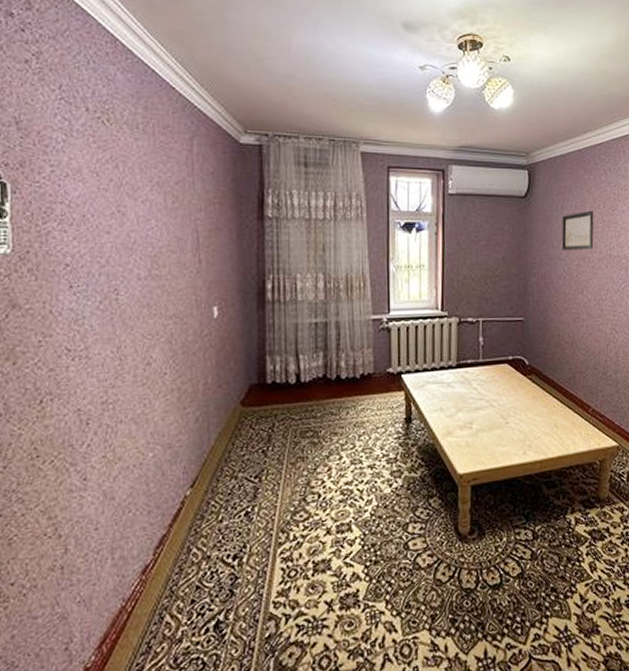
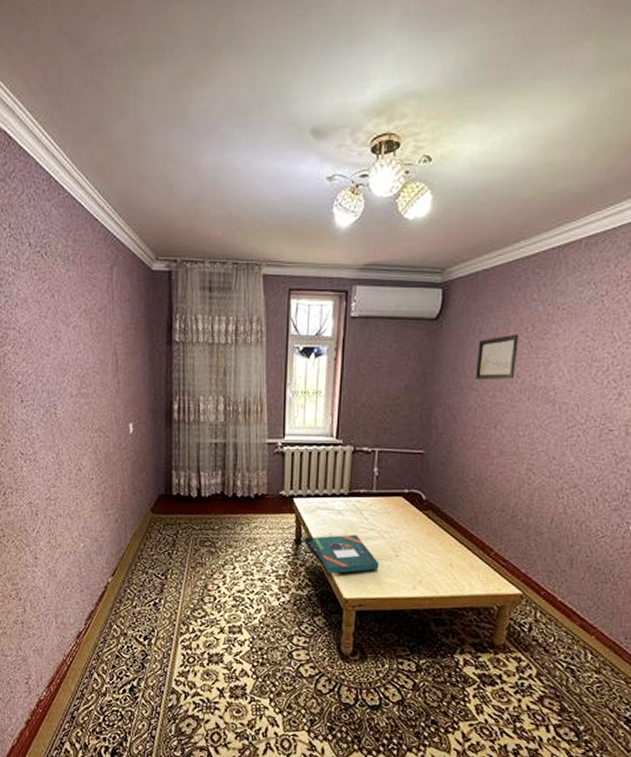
board game: none [414,405,491,450] -> present [304,534,380,574]

